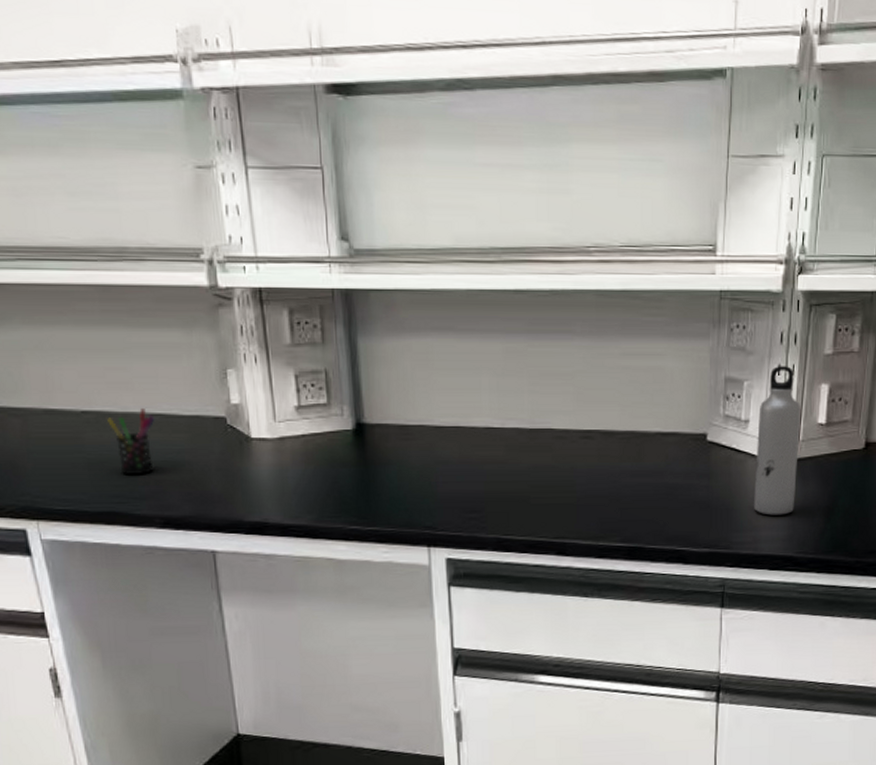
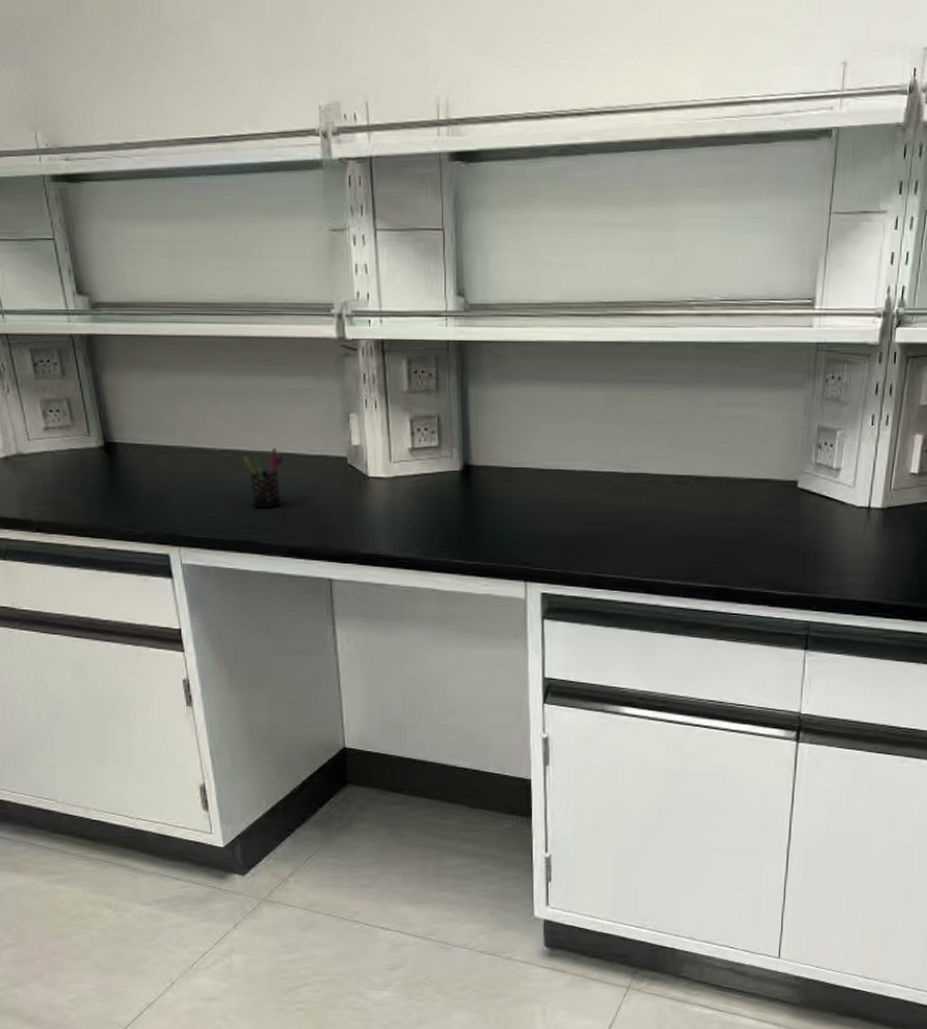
water bottle: present [754,366,801,515] -> none [842,416,894,562]

